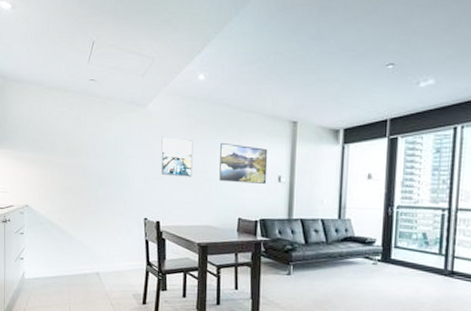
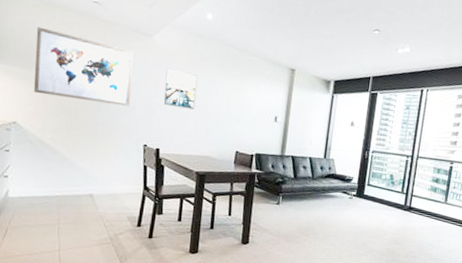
wall art: none [41,111,129,180] -> present [34,26,134,106]
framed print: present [219,143,268,184] -> none [220,81,267,122]

